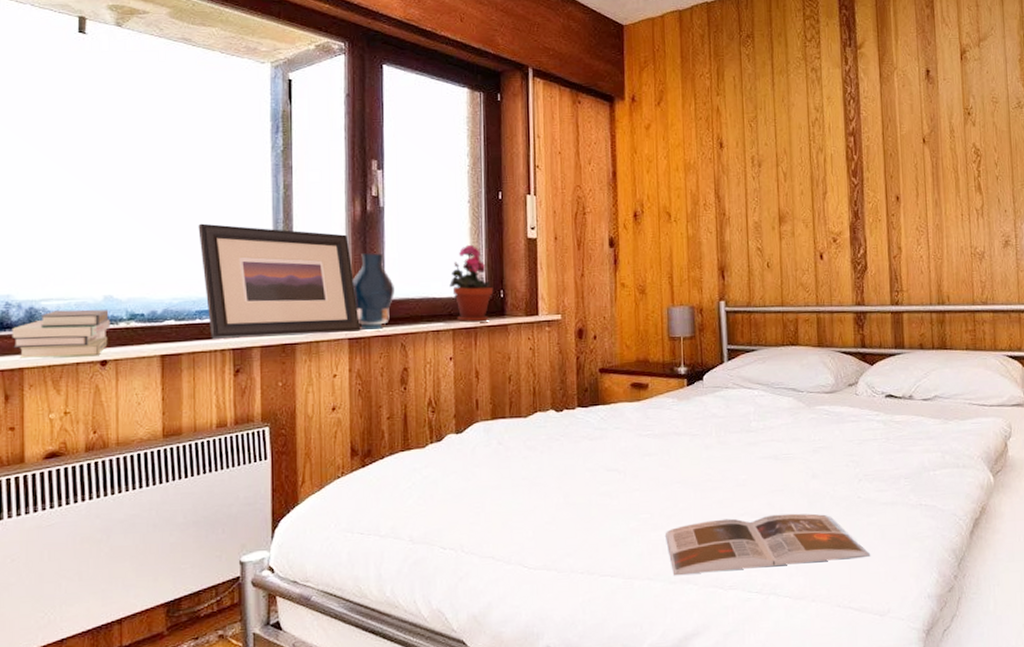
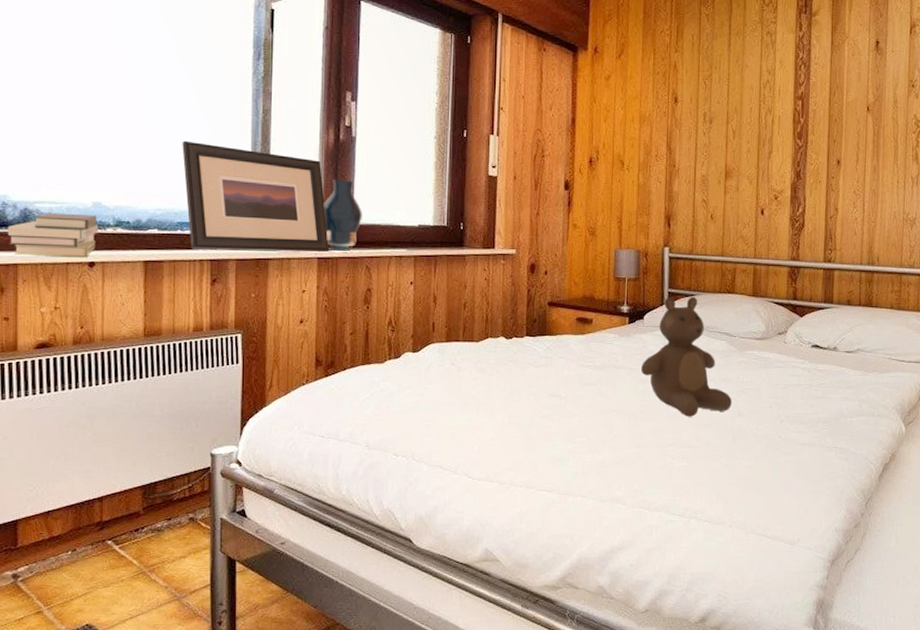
potted plant: present [449,244,494,323] -> none [413,177,454,251]
magazine: present [665,513,871,576] -> none [600,446,786,495]
teddy bear: none [703,351,805,483] -> present [640,296,732,417]

